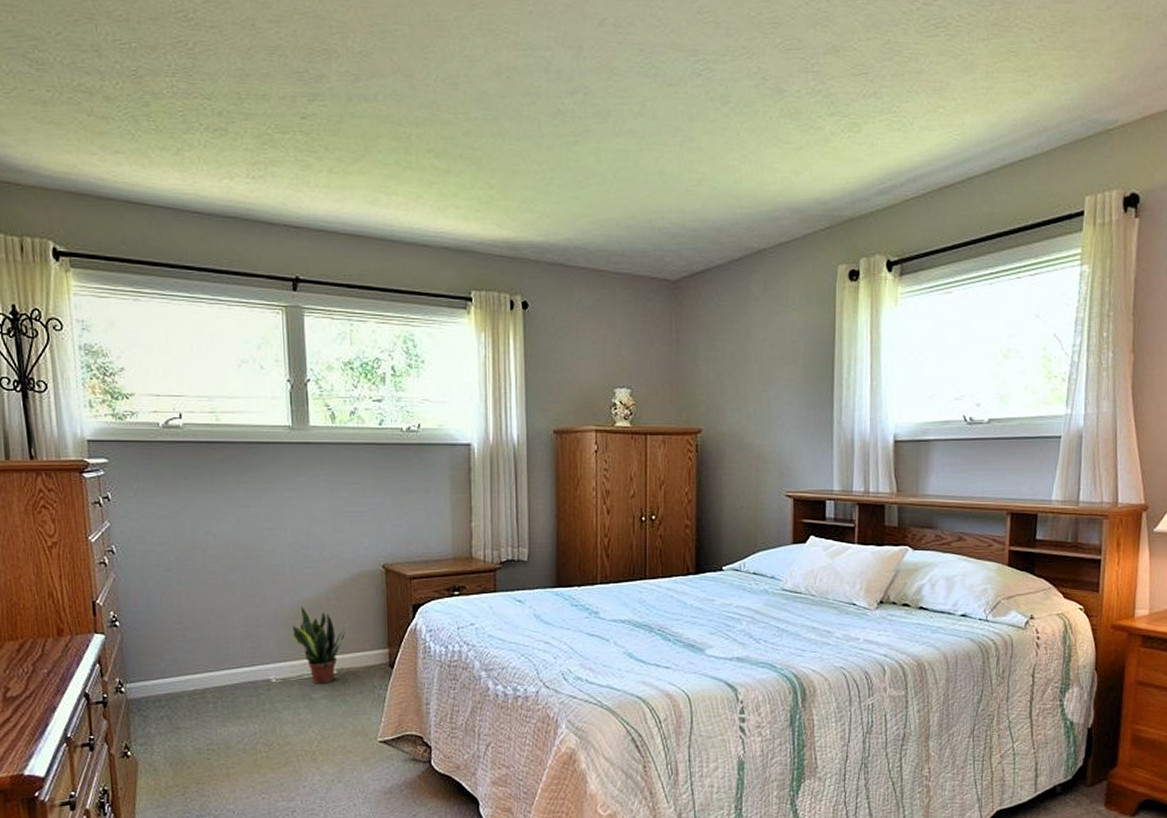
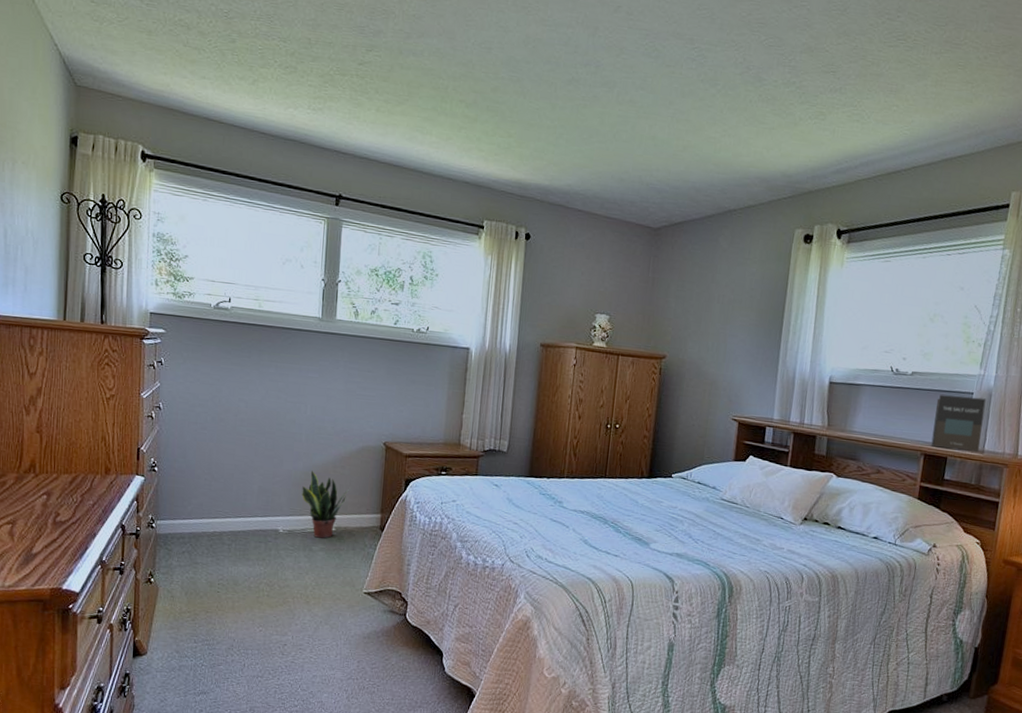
books: none [1017,441,1077,505] -> present [931,395,986,453]

